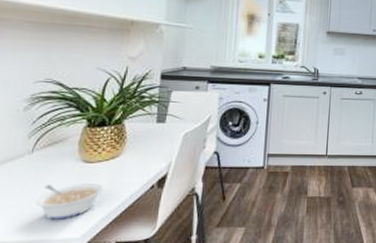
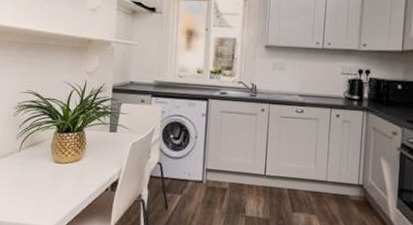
legume: present [35,184,104,220] -> none [22,179,70,209]

